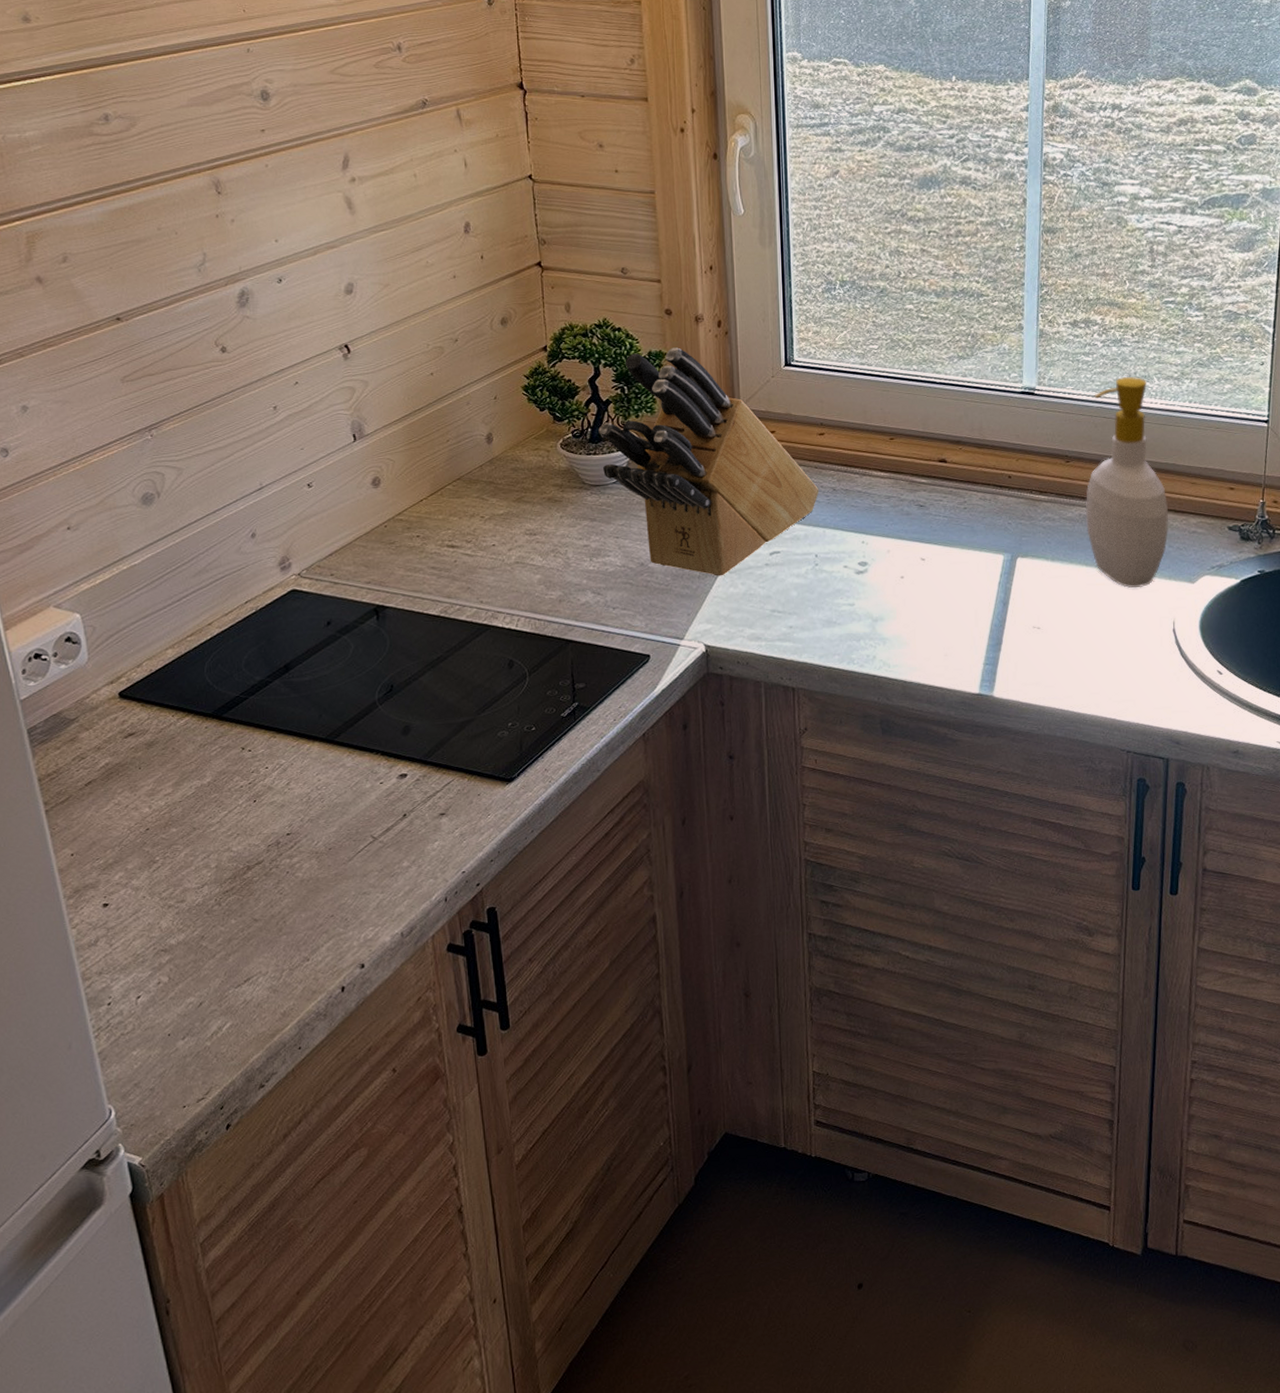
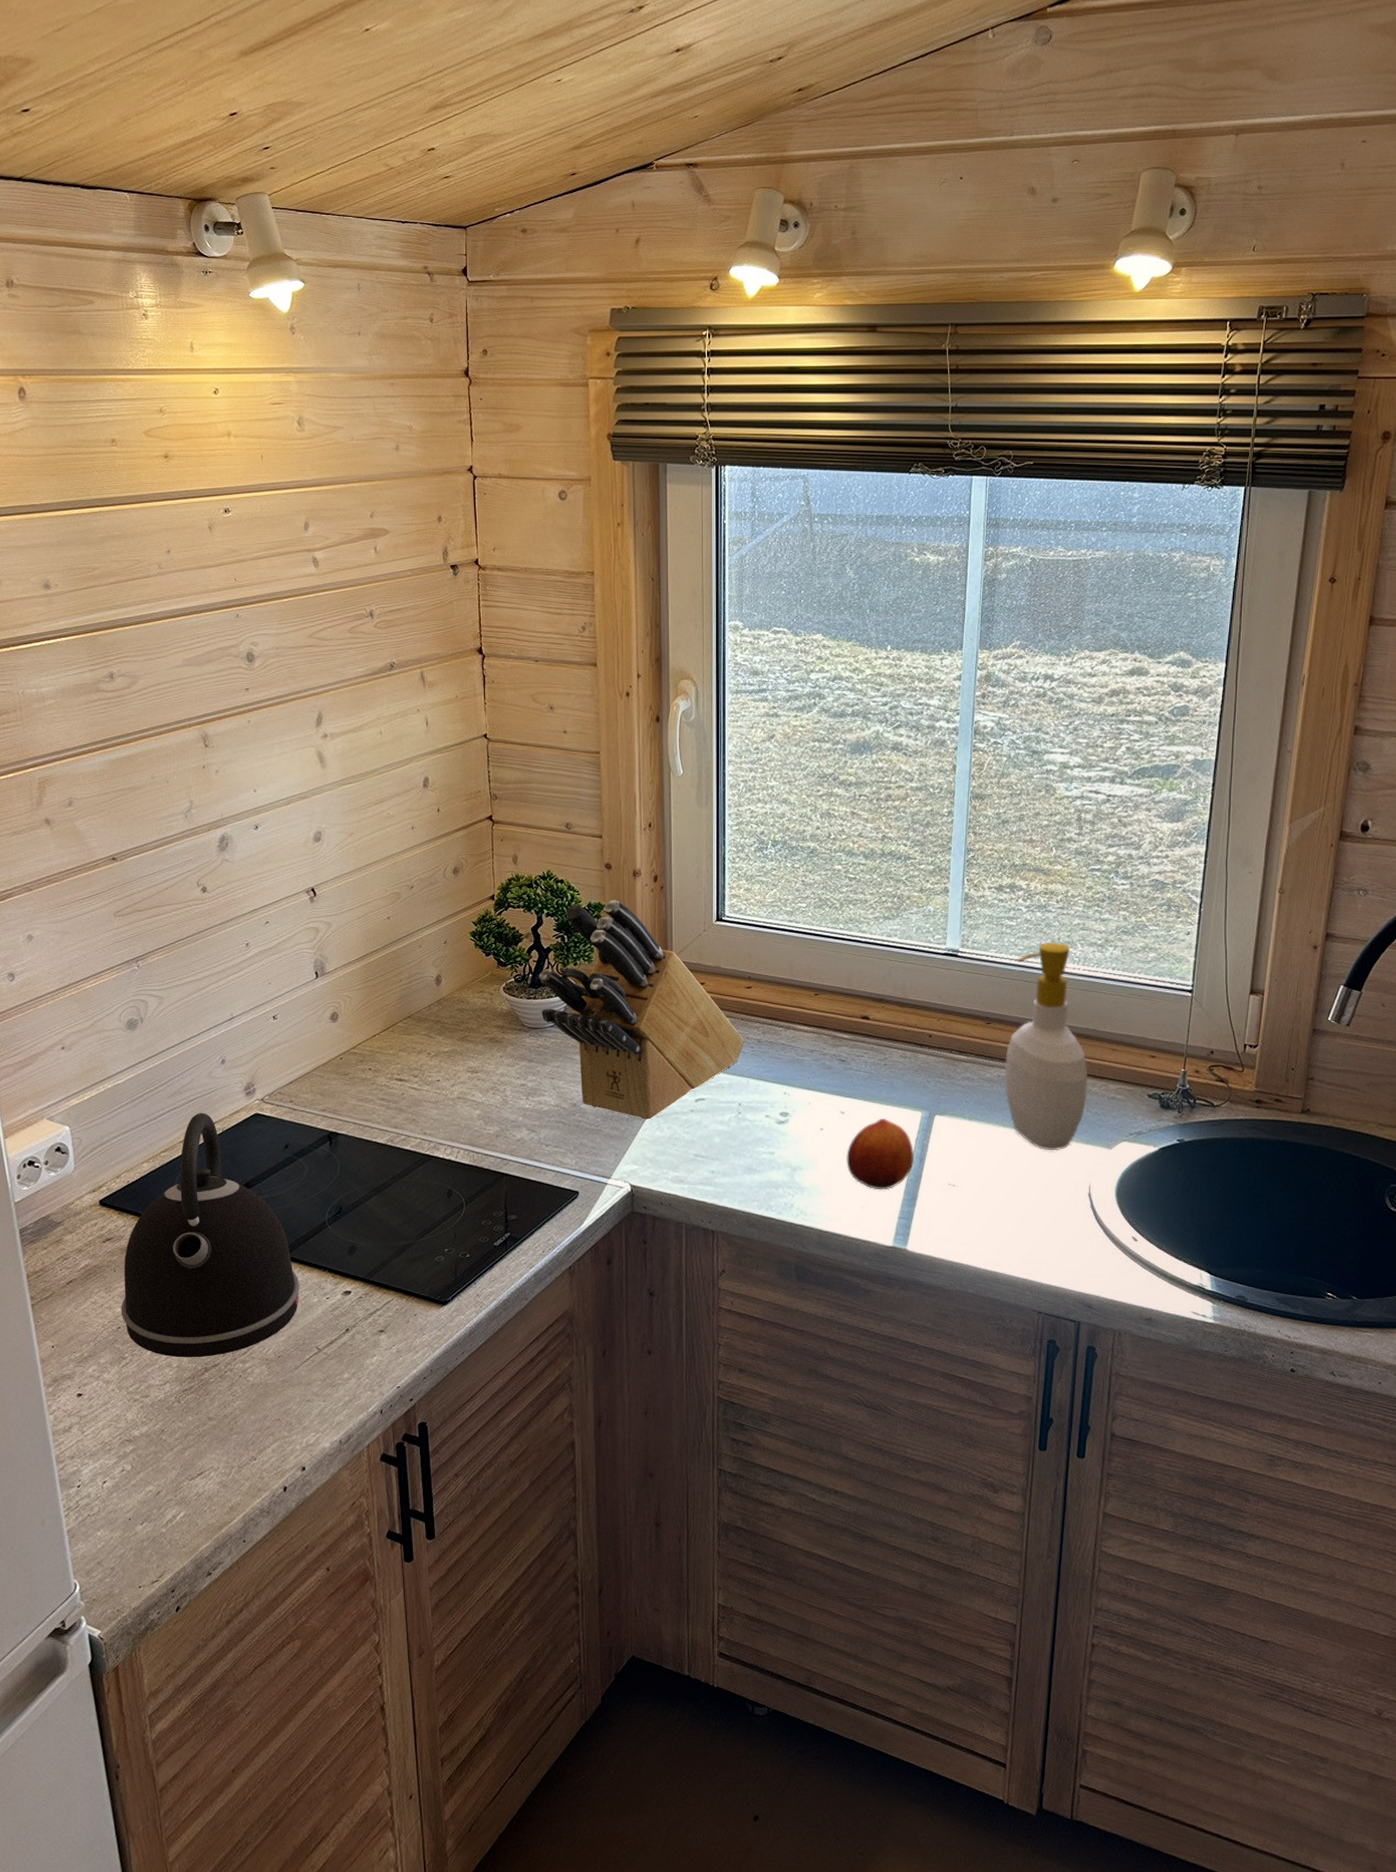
kettle: none [149,592,350,857] -> present [121,1113,299,1358]
fruit: none [928,564,998,636] -> present [846,1119,915,1189]

